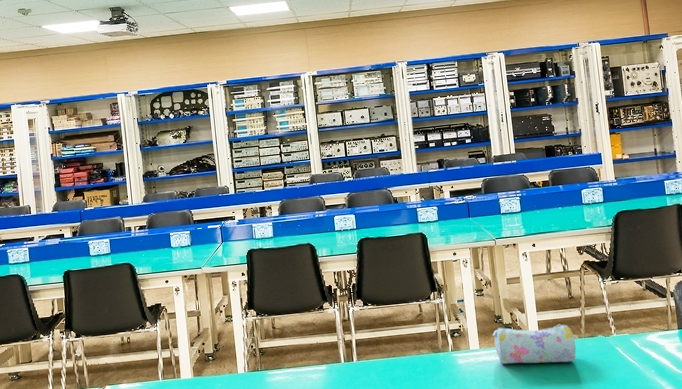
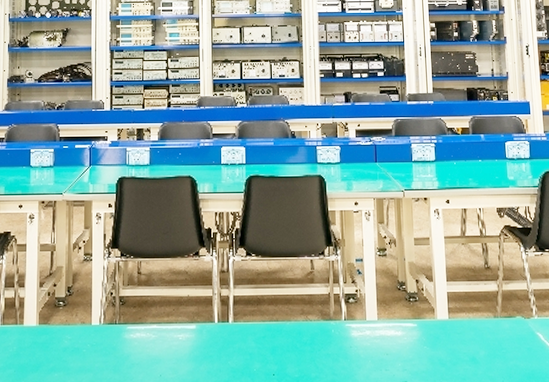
pencil case: present [492,324,577,365] -> none [394,296,491,346]

